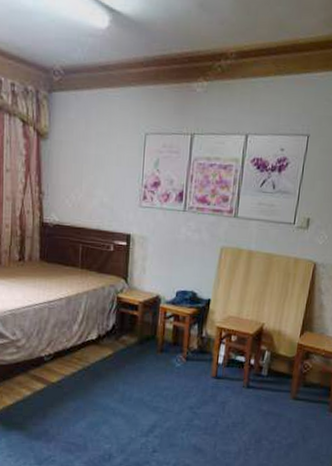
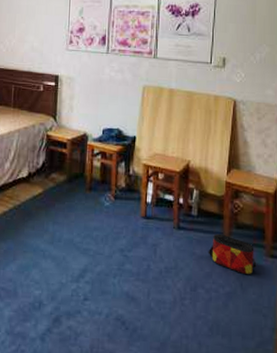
bag: none [274,392,320,428] -> present [208,233,257,275]

